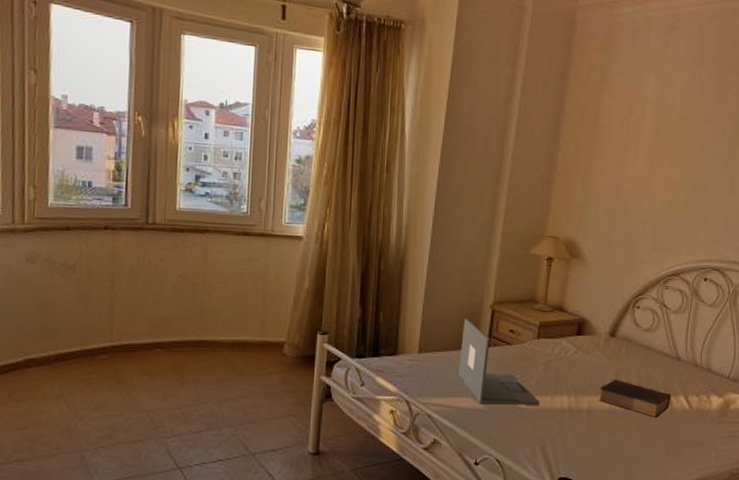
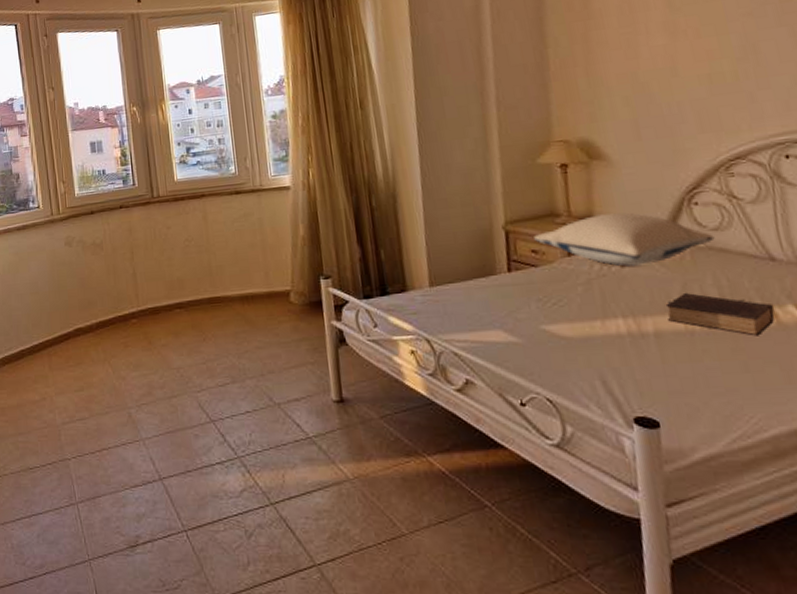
laptop: present [458,319,541,405] -> none [474,244,589,337]
pillow: none [514,306,645,353] -> present [534,212,715,266]

